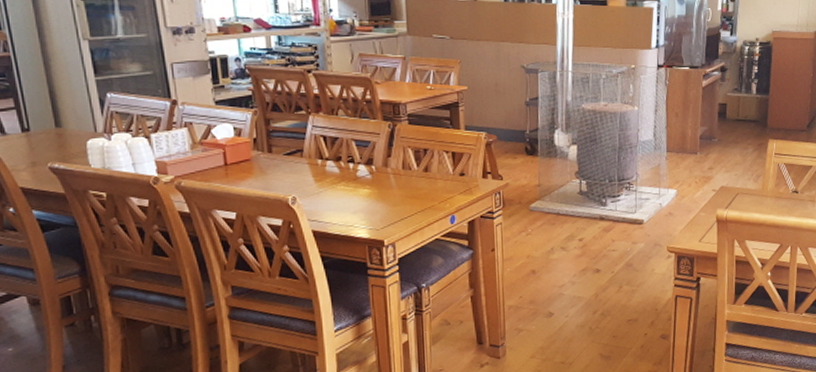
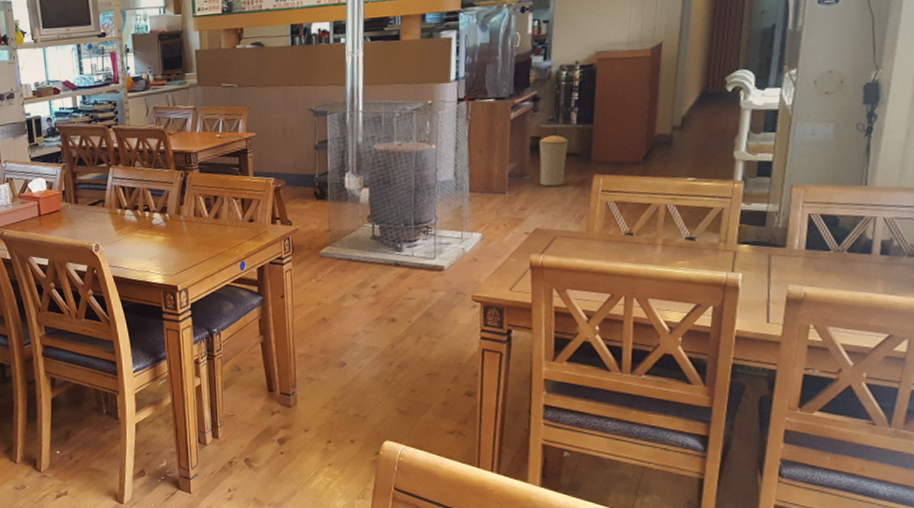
trash can: none [725,103,749,149] -> present [539,135,569,187]

